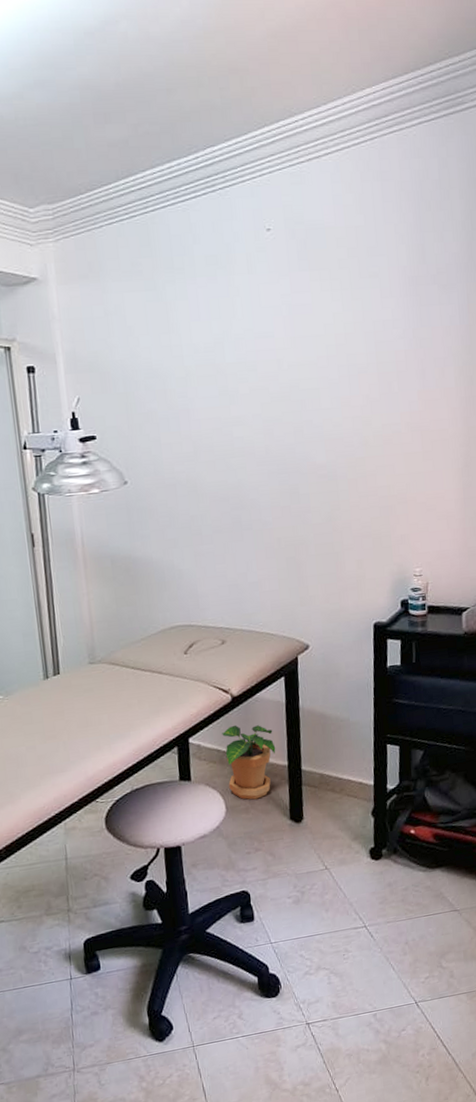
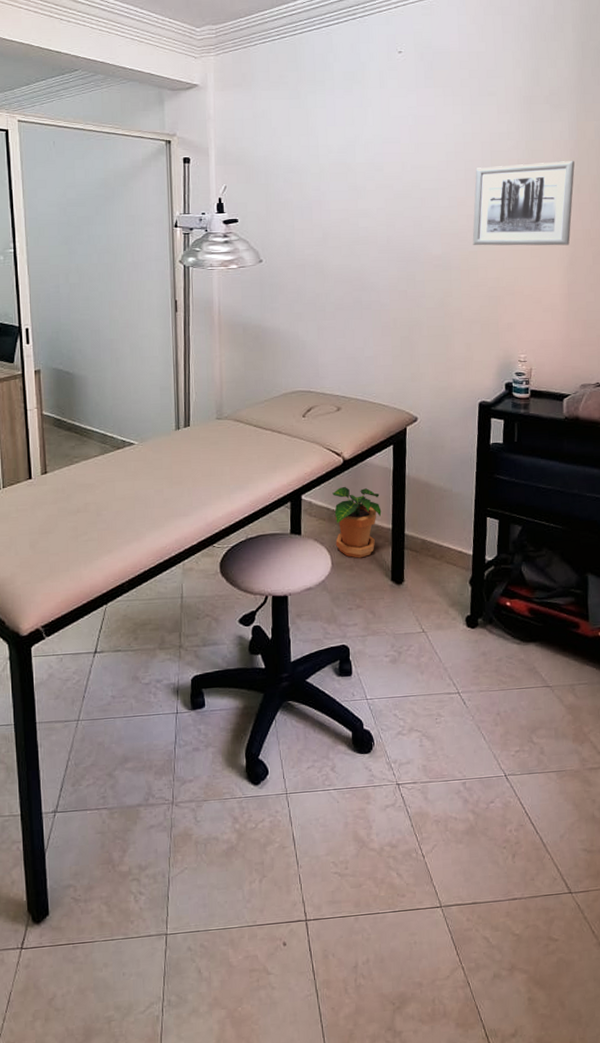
wall art: none [359,349,467,451] -> present [472,161,575,246]

